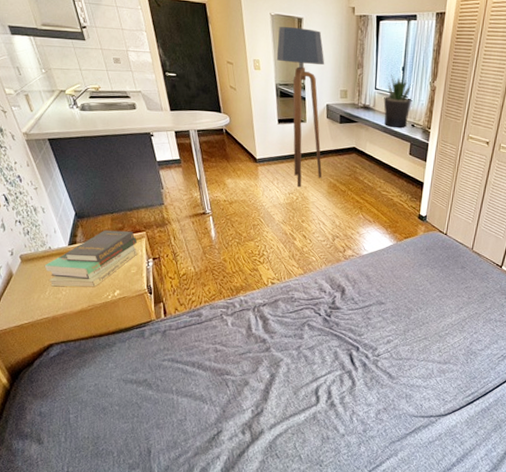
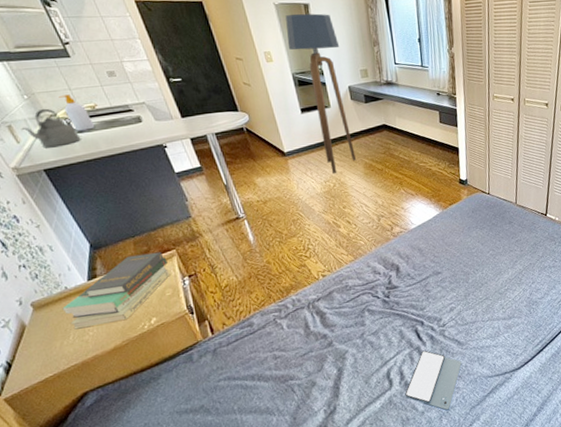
kettle: none [35,83,83,120] -> present [21,108,81,148]
soap bottle: none [70,74,96,109] -> present [59,94,95,131]
smartphone: none [329,375,389,440] -> present [405,350,462,412]
planter: present [383,75,412,128] -> none [405,47,433,99]

